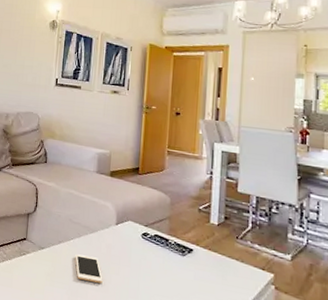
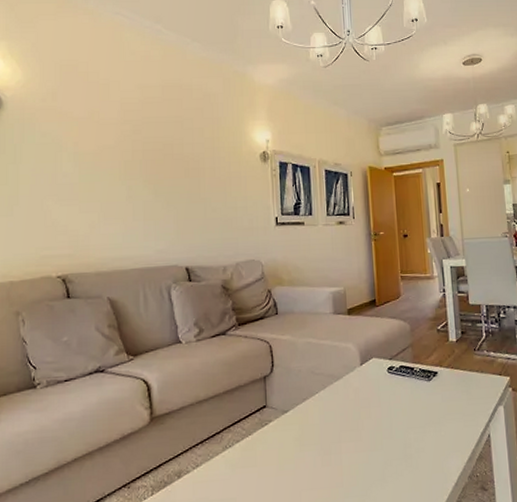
cell phone: present [75,254,103,284] -> none [323,406,355,435]

